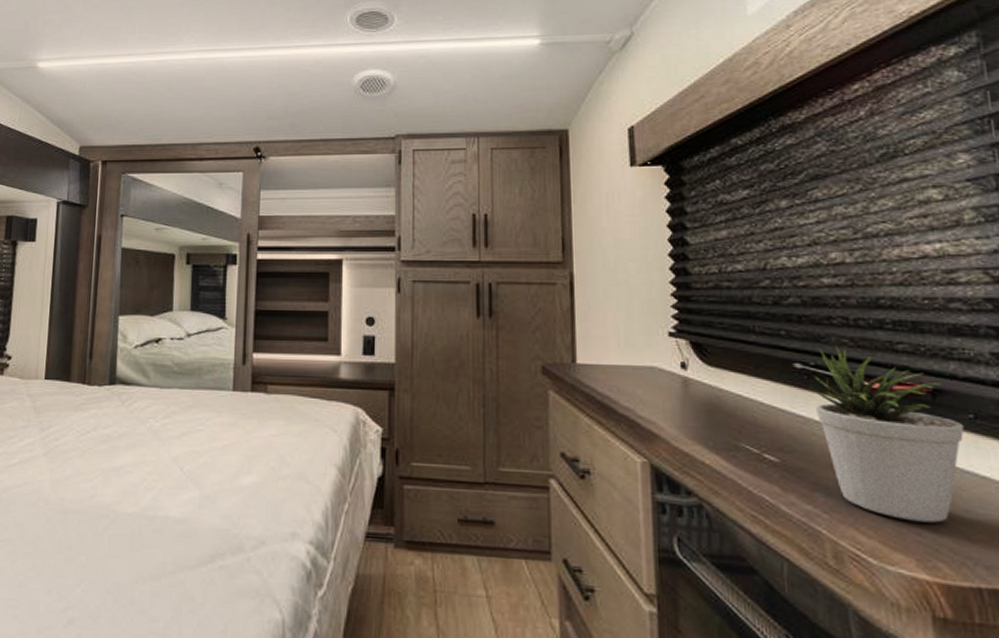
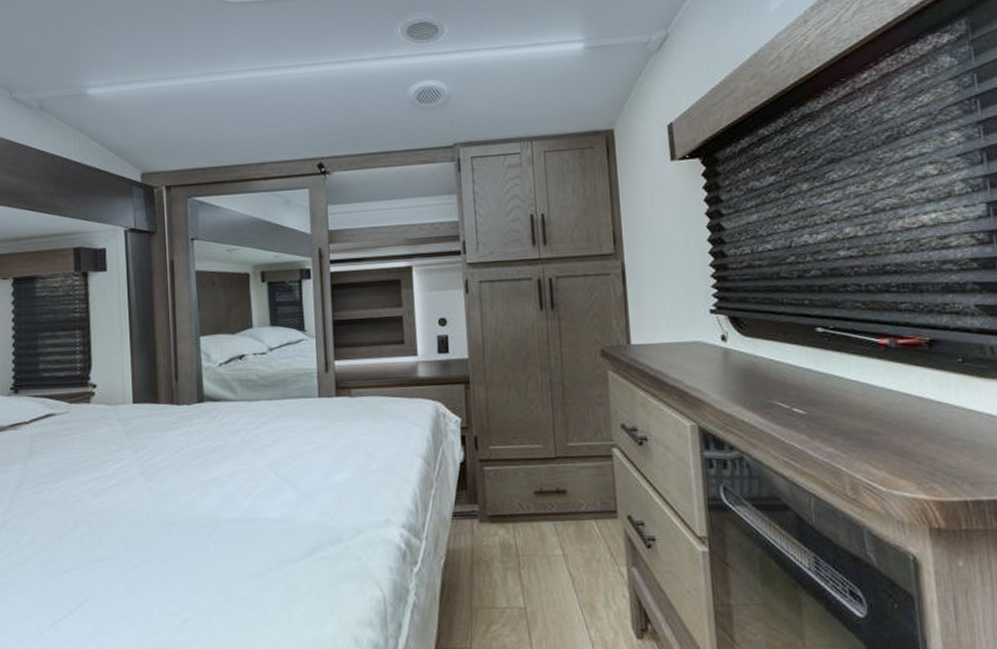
potted plant: present [809,346,965,523] -> none [829,310,955,453]

